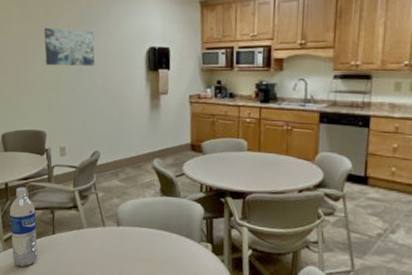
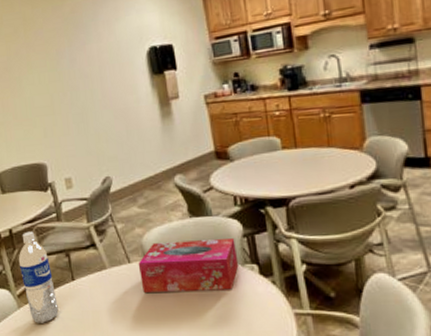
wall art: present [44,27,95,66] -> none [26,40,90,88]
tissue box: none [111,212,196,262] -> present [138,239,239,292]

